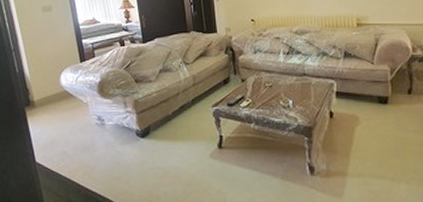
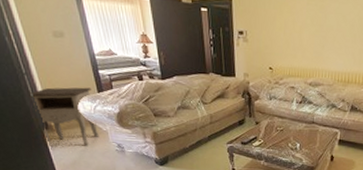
nightstand: none [15,58,80,125] -> present [29,87,99,146]

